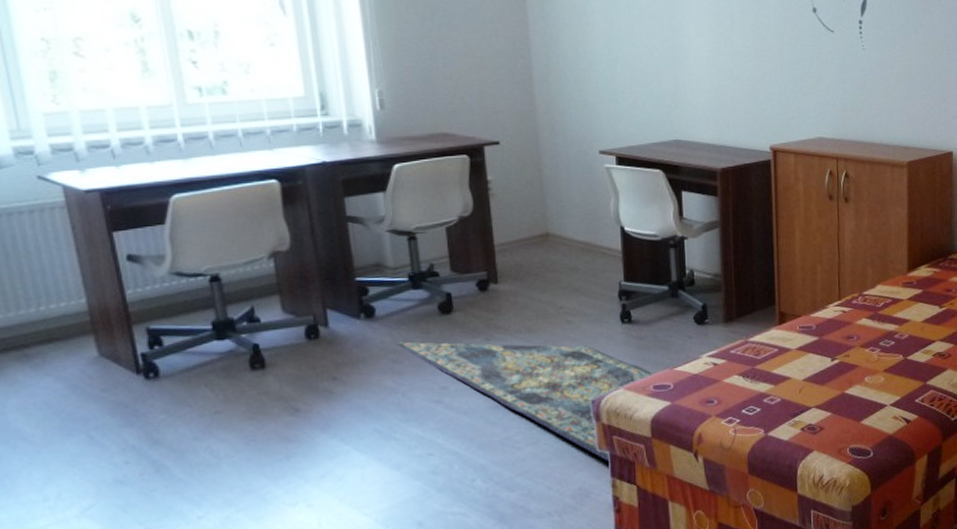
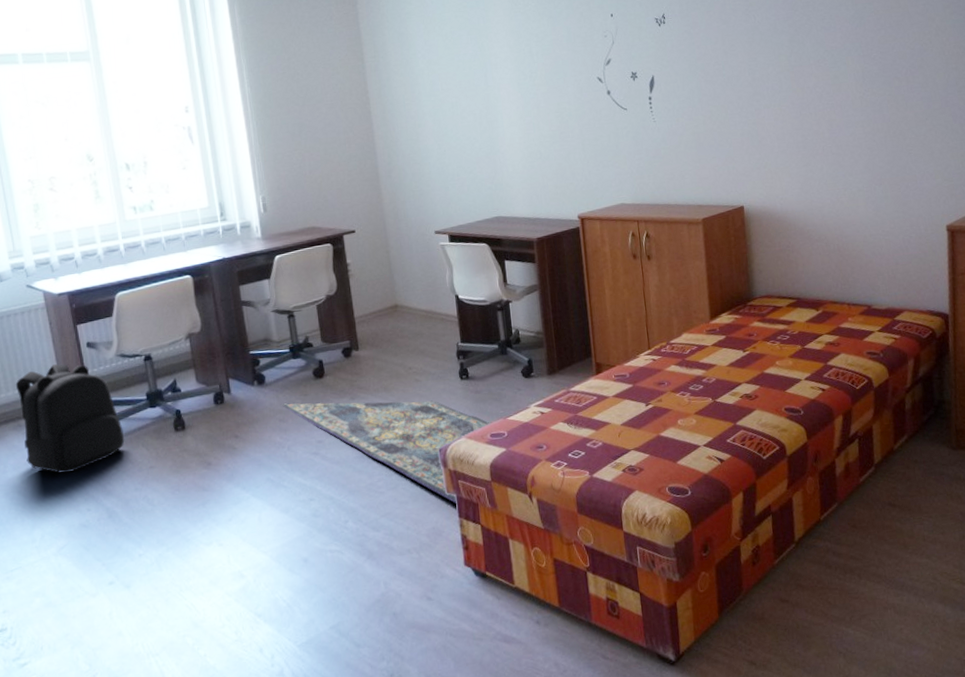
backpack: none [19,280,180,418] -> present [15,364,125,474]

